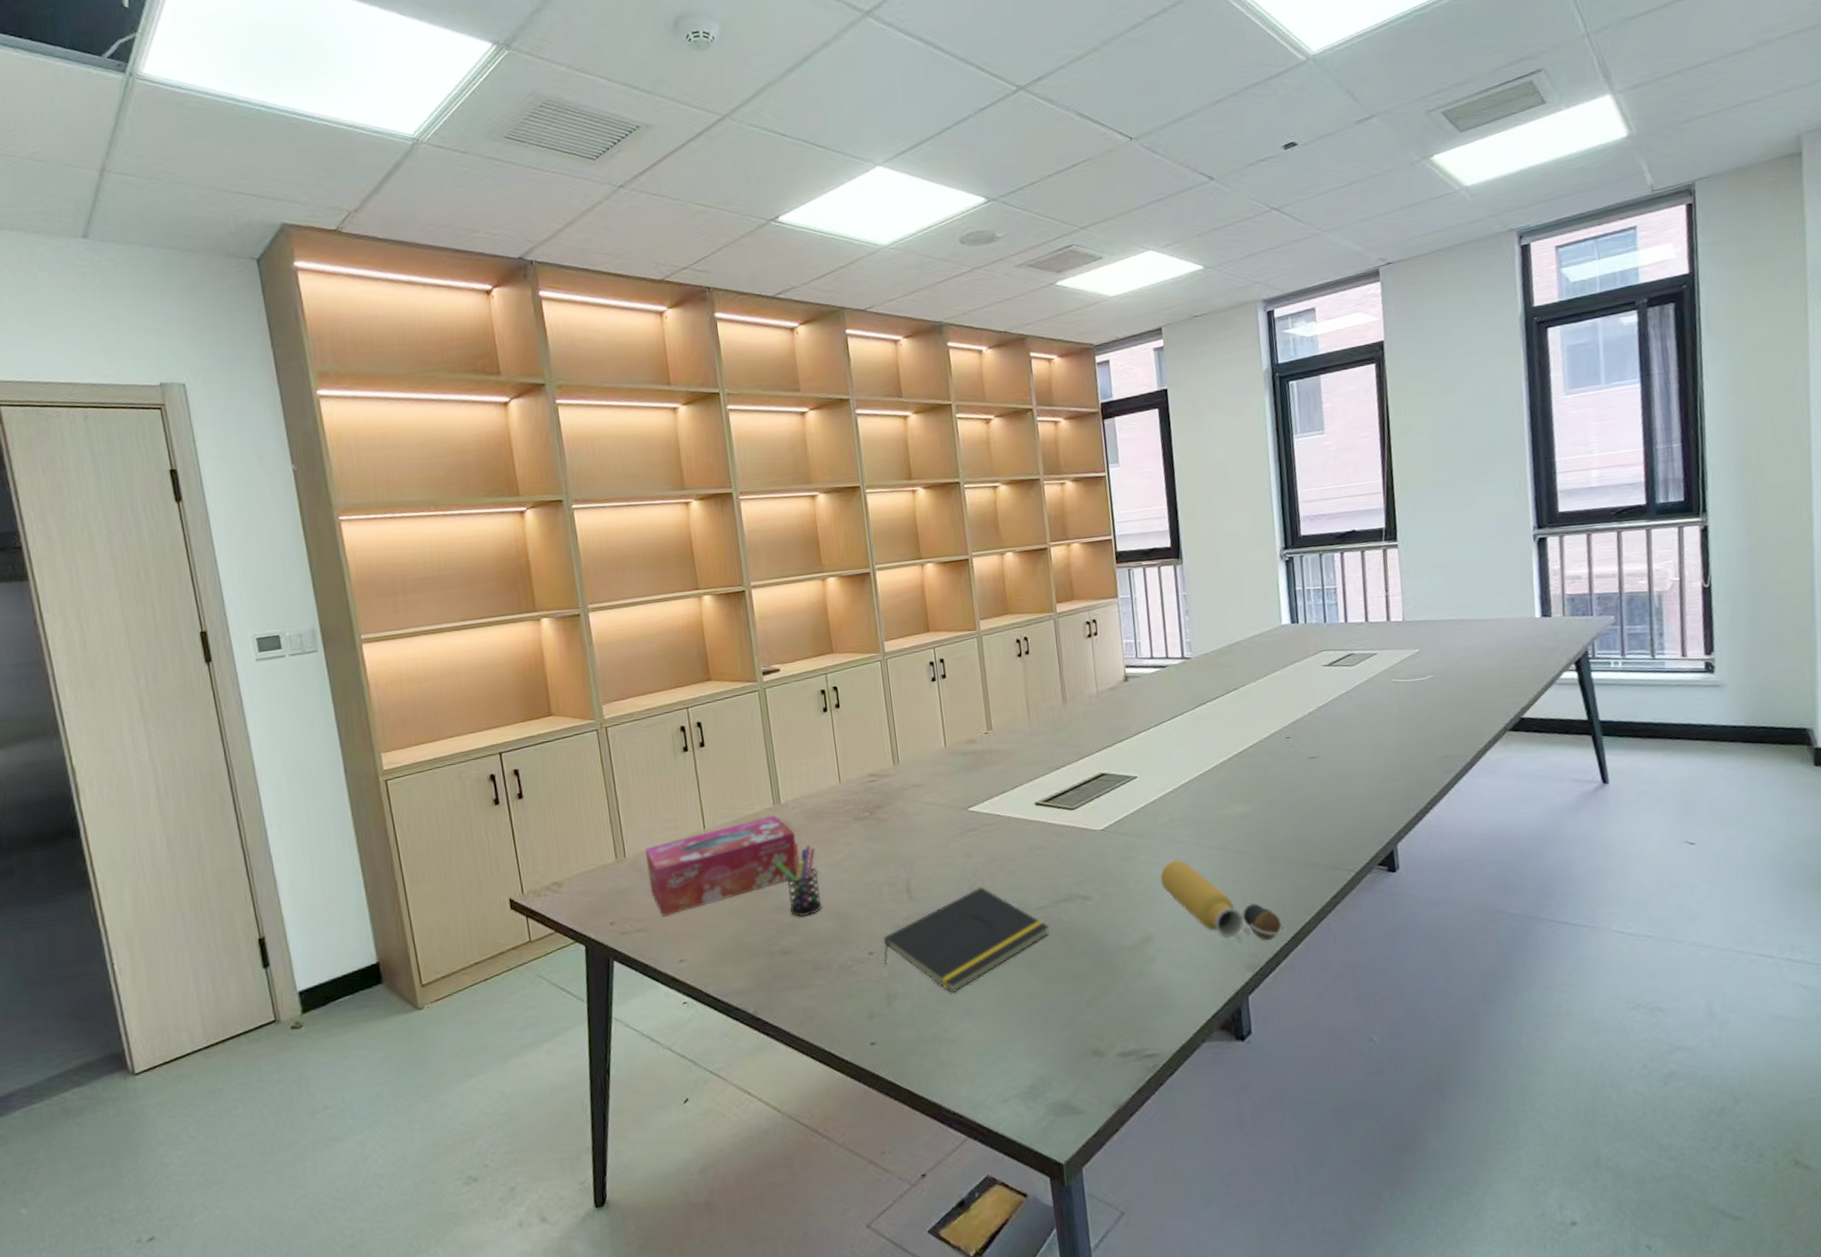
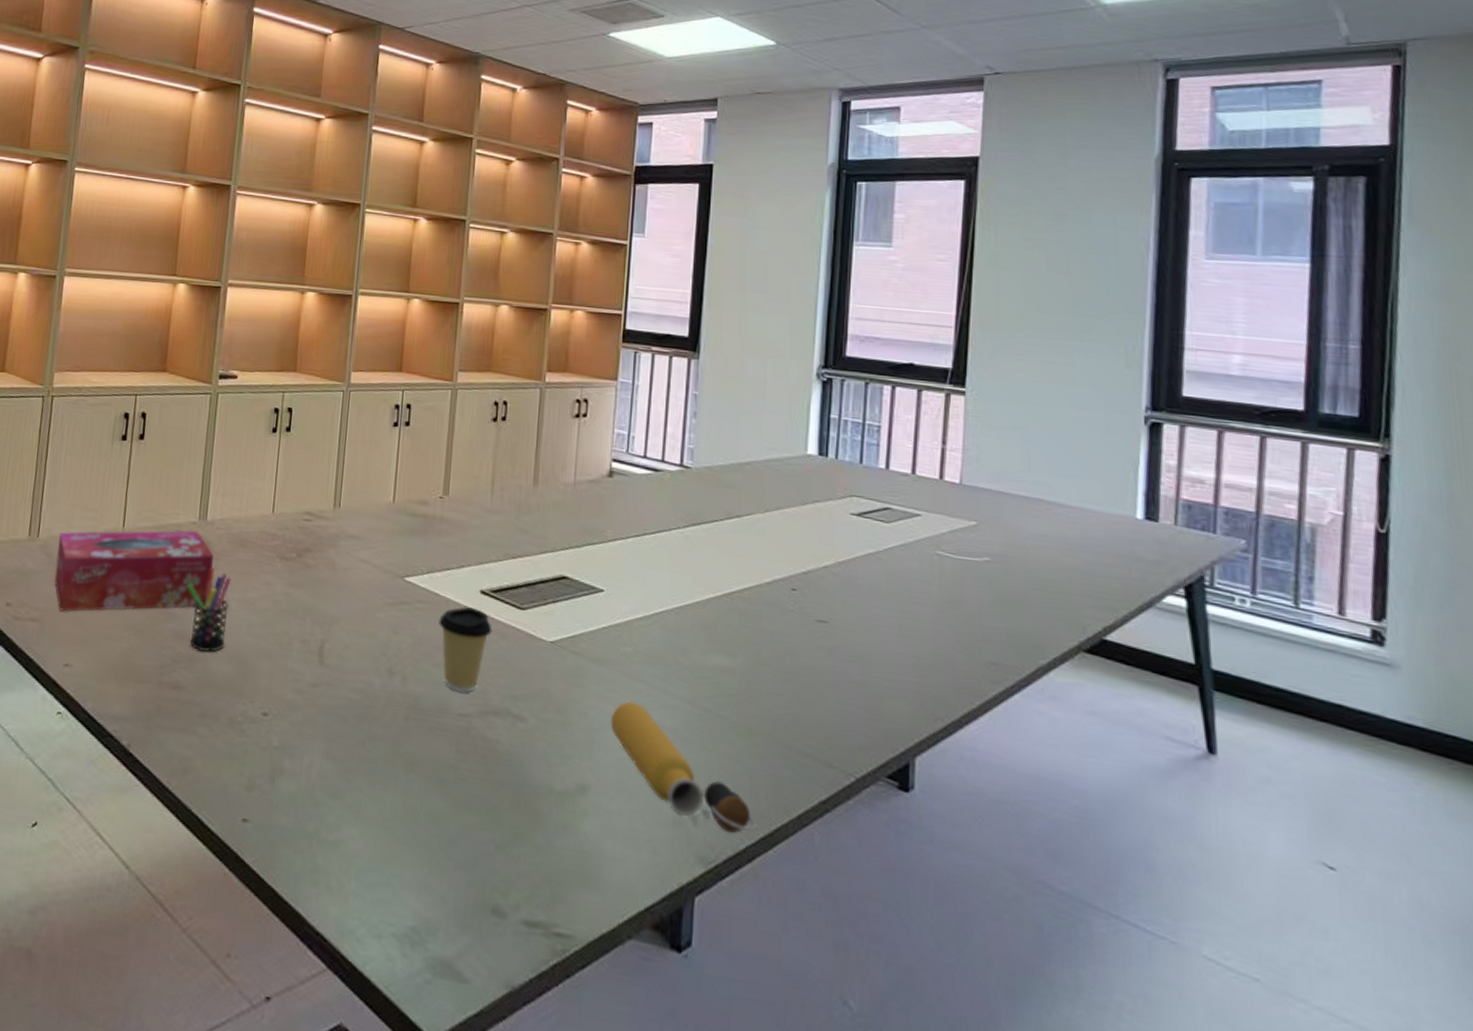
notepad: present [883,887,1050,994] -> none [276,671,470,788]
coffee cup: none [1004,818,1051,891] -> present [439,607,493,693]

